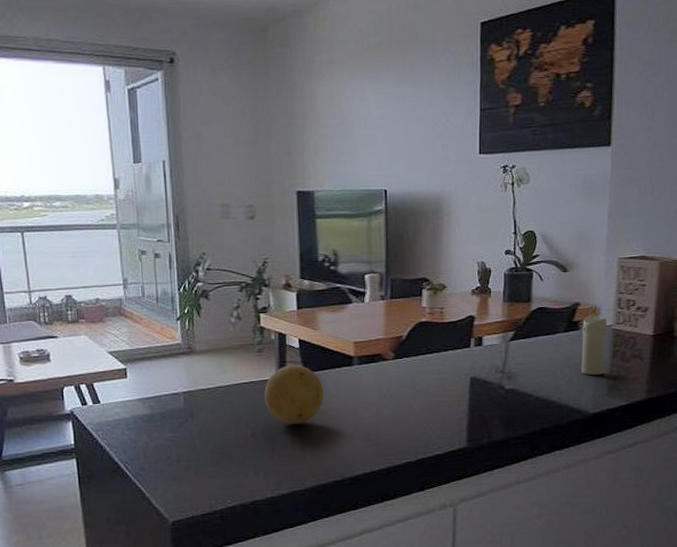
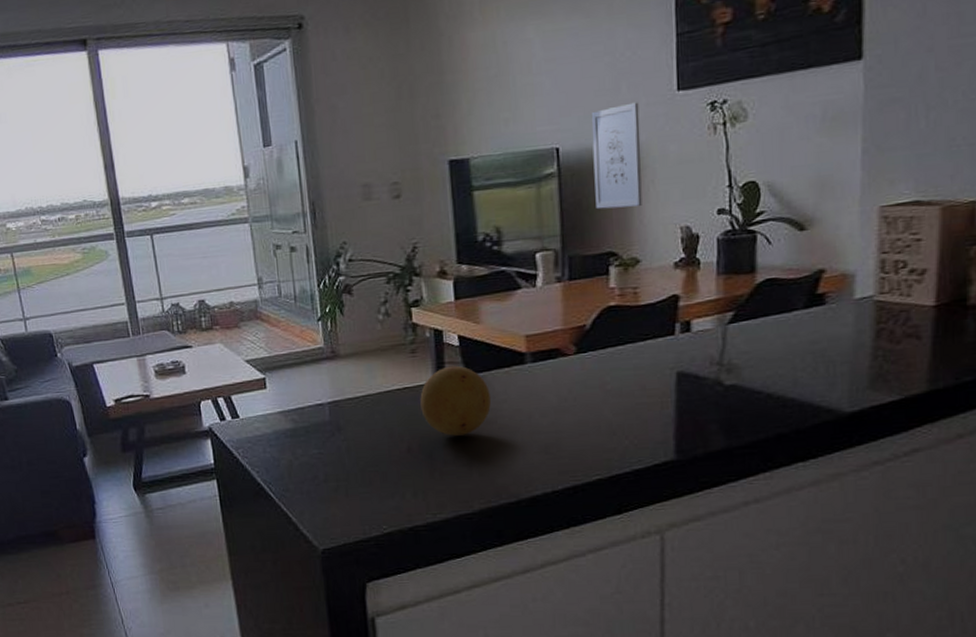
wall art: none [413,159,450,243] -> present [591,102,642,210]
candle: present [581,305,608,376] -> none [829,270,867,363]

